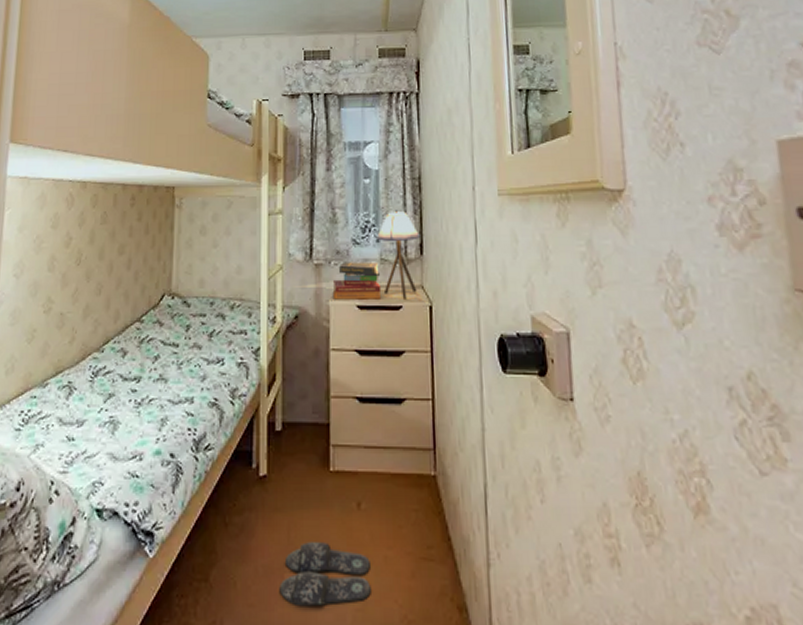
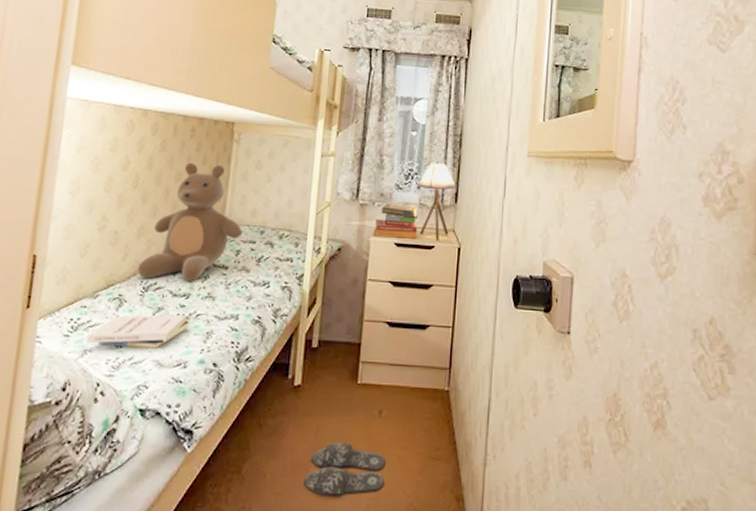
books: none [38,400,143,440] -> present [86,314,190,349]
teddy bear: none [86,233,190,364] -> present [137,162,242,282]

